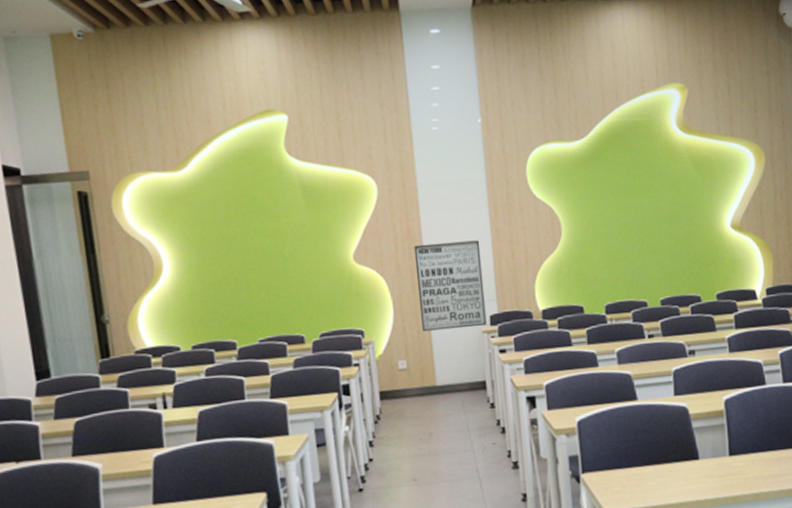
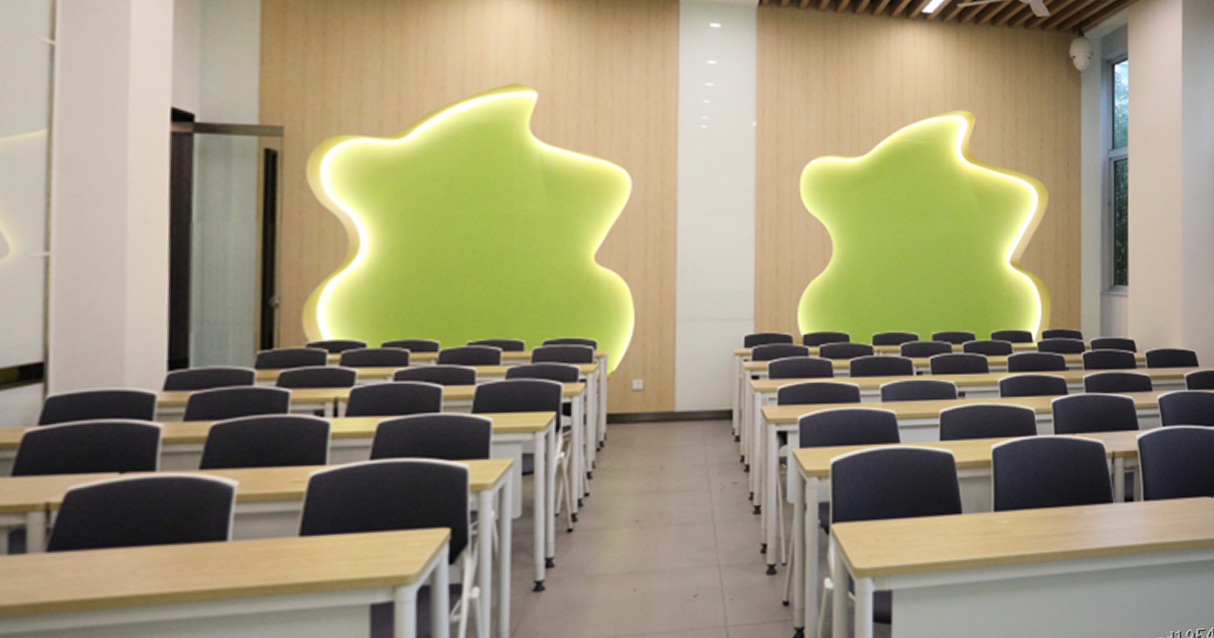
wall art: present [414,240,487,332] -> none [665,250,741,348]

